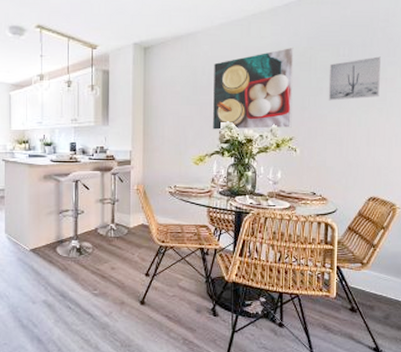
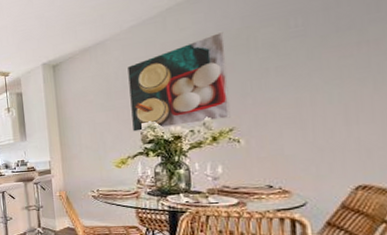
wall art: present [328,56,381,101] -> none [275,16,359,81]

